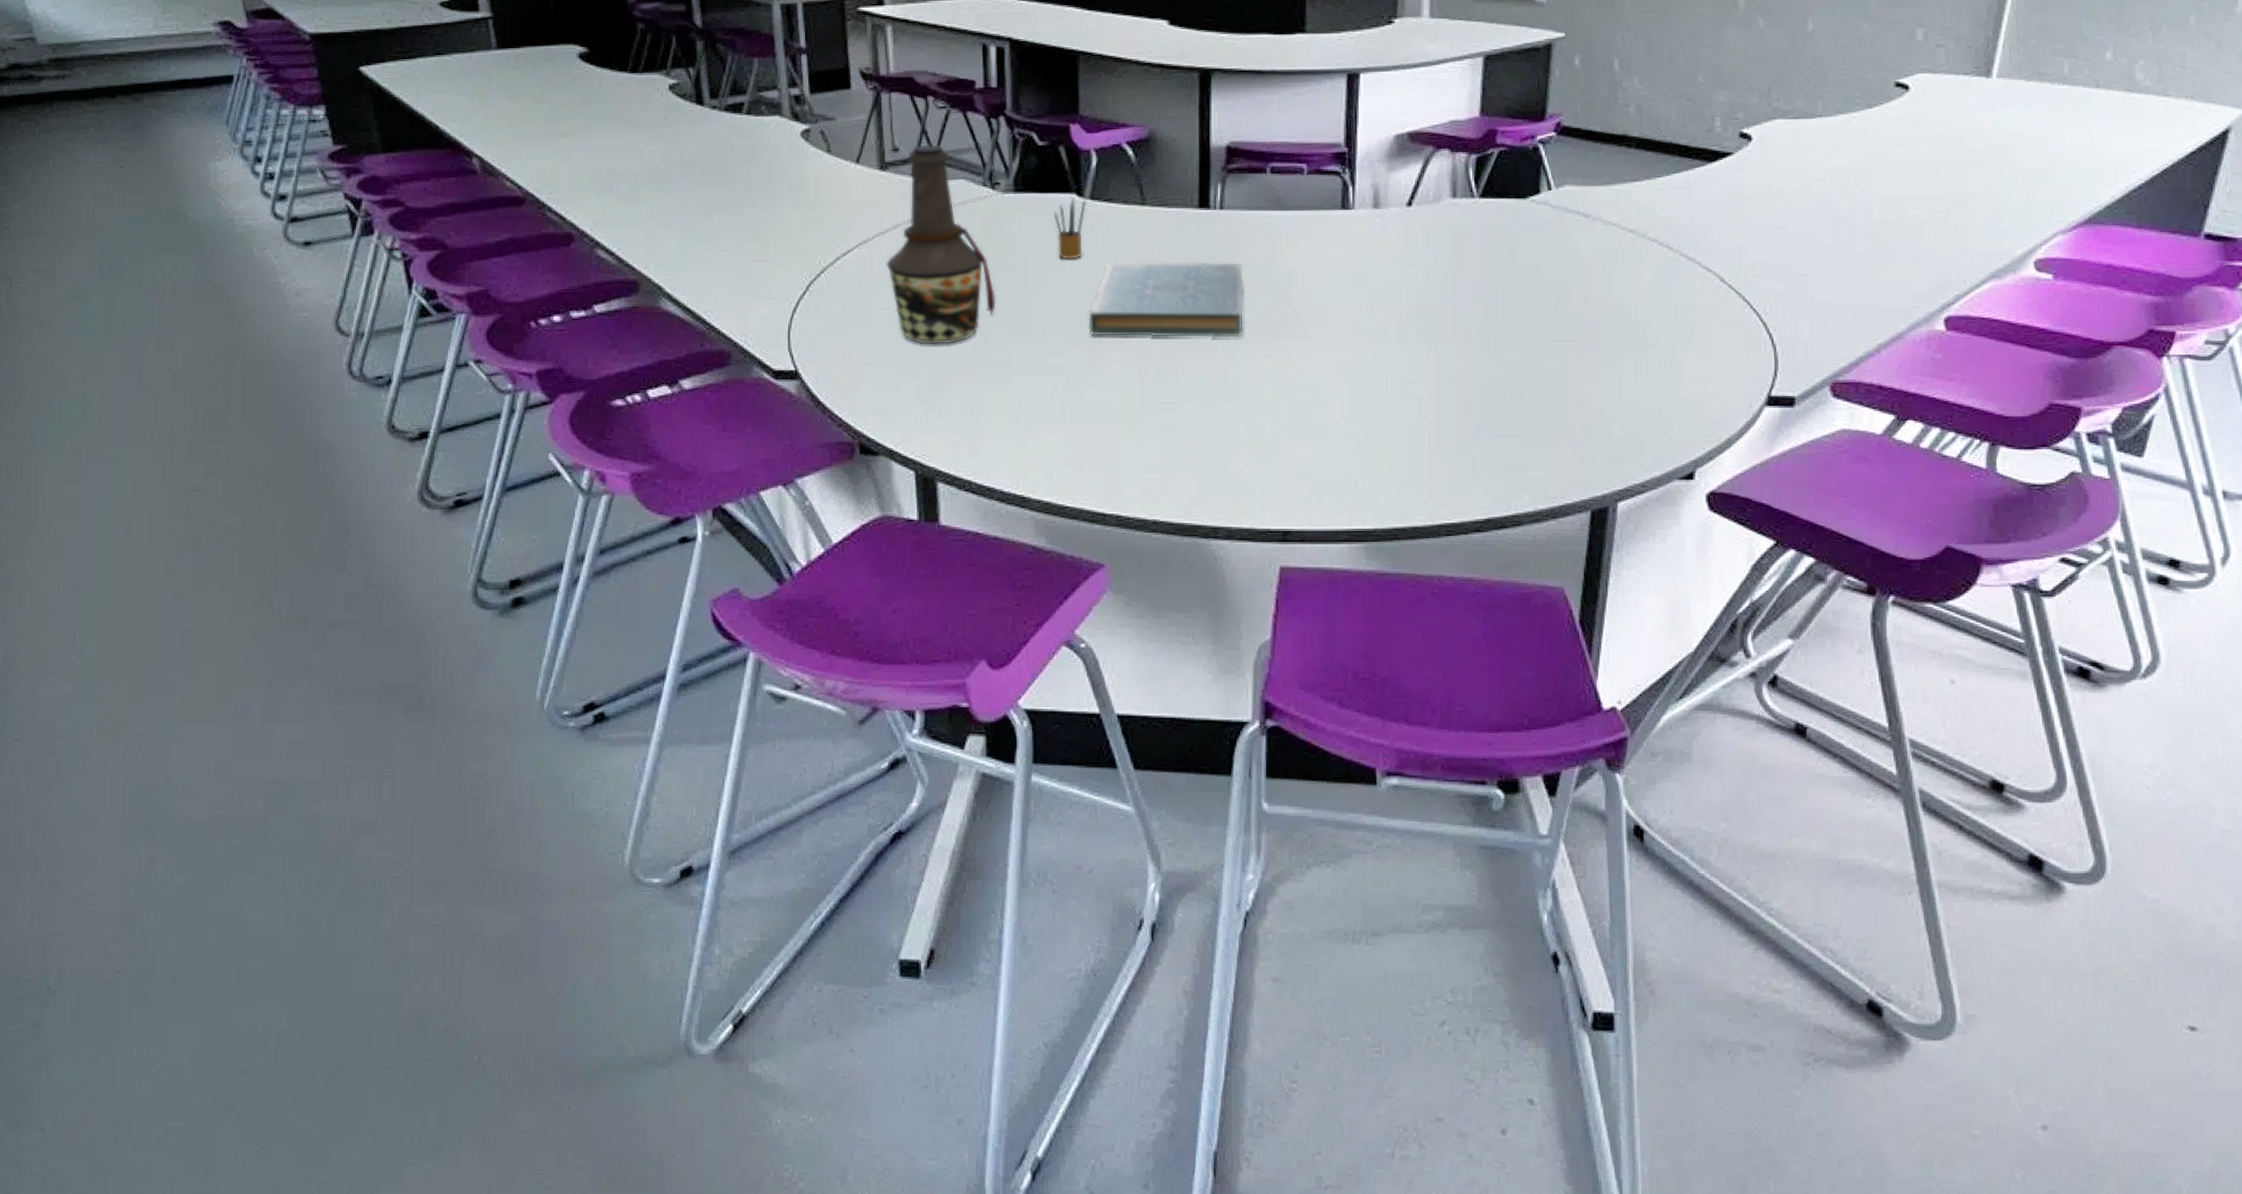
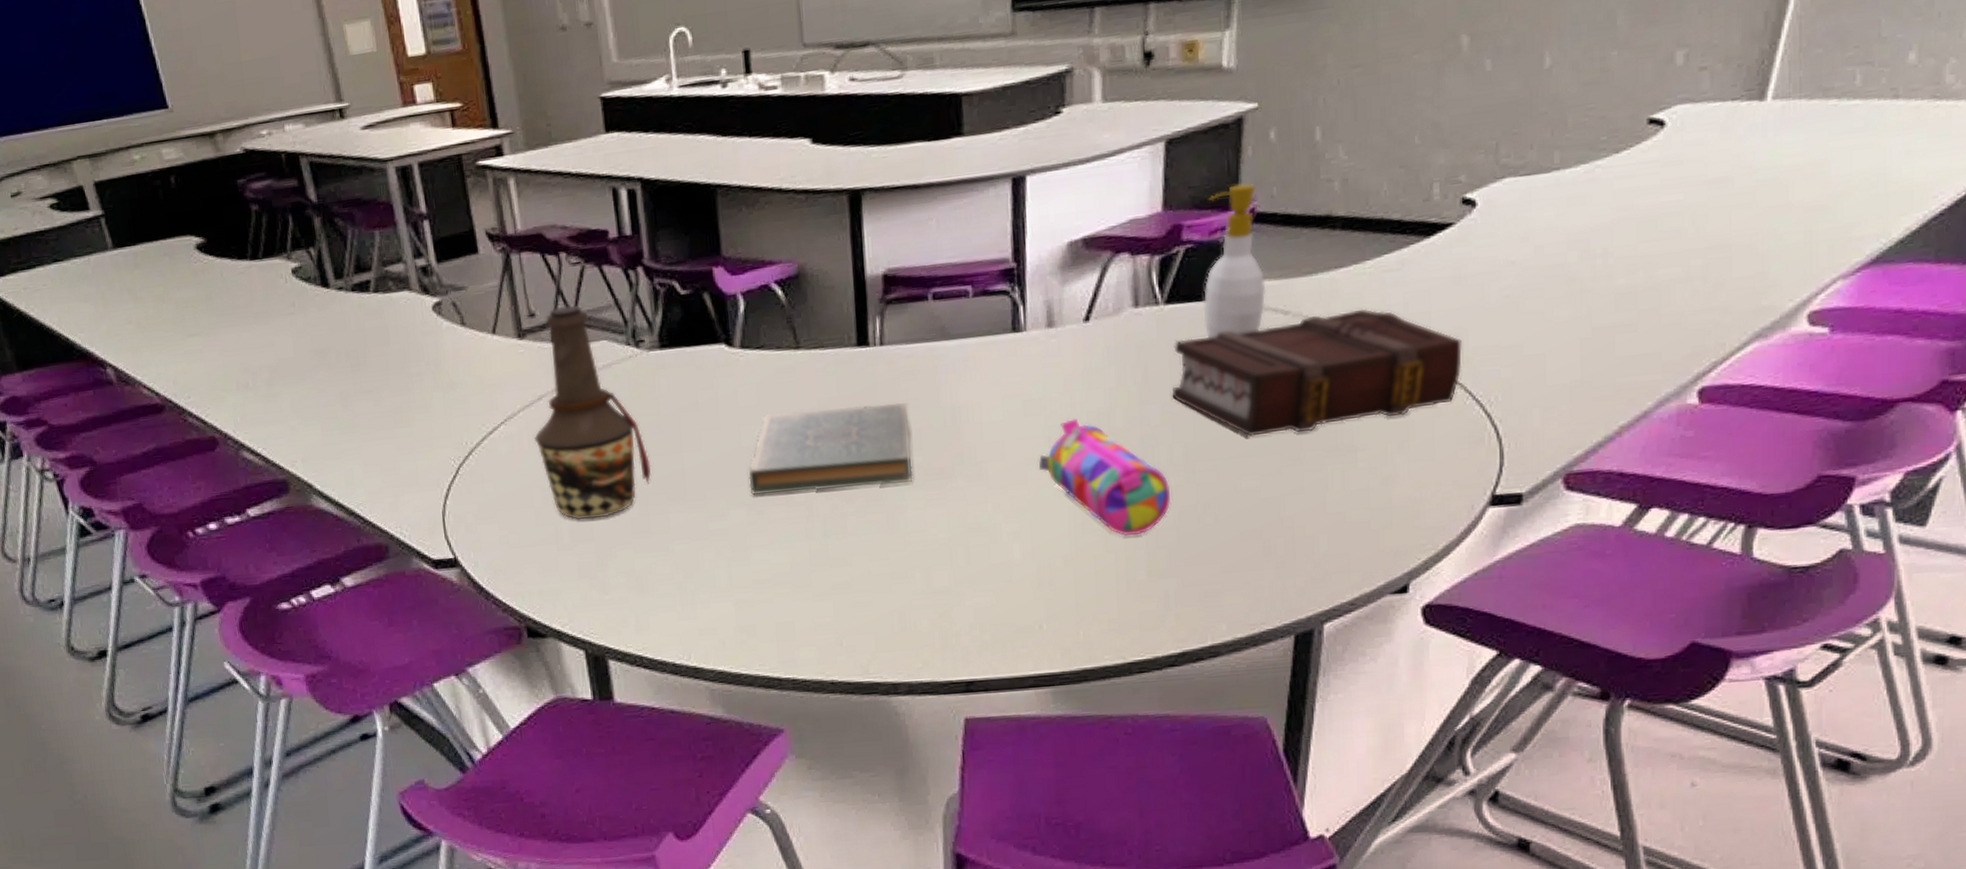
pencil box: present [1054,198,1086,260] -> none [704,348,737,417]
pencil case: none [1361,291,1480,405] -> present [1039,418,1170,537]
book: none [1484,219,1741,324] -> present [1172,308,1462,437]
soap bottle: none [1513,100,1570,232] -> present [1203,183,1266,339]

